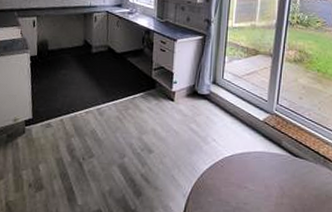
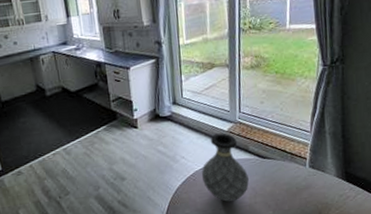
vase: none [230,121,278,198] -> present [201,132,249,202]

